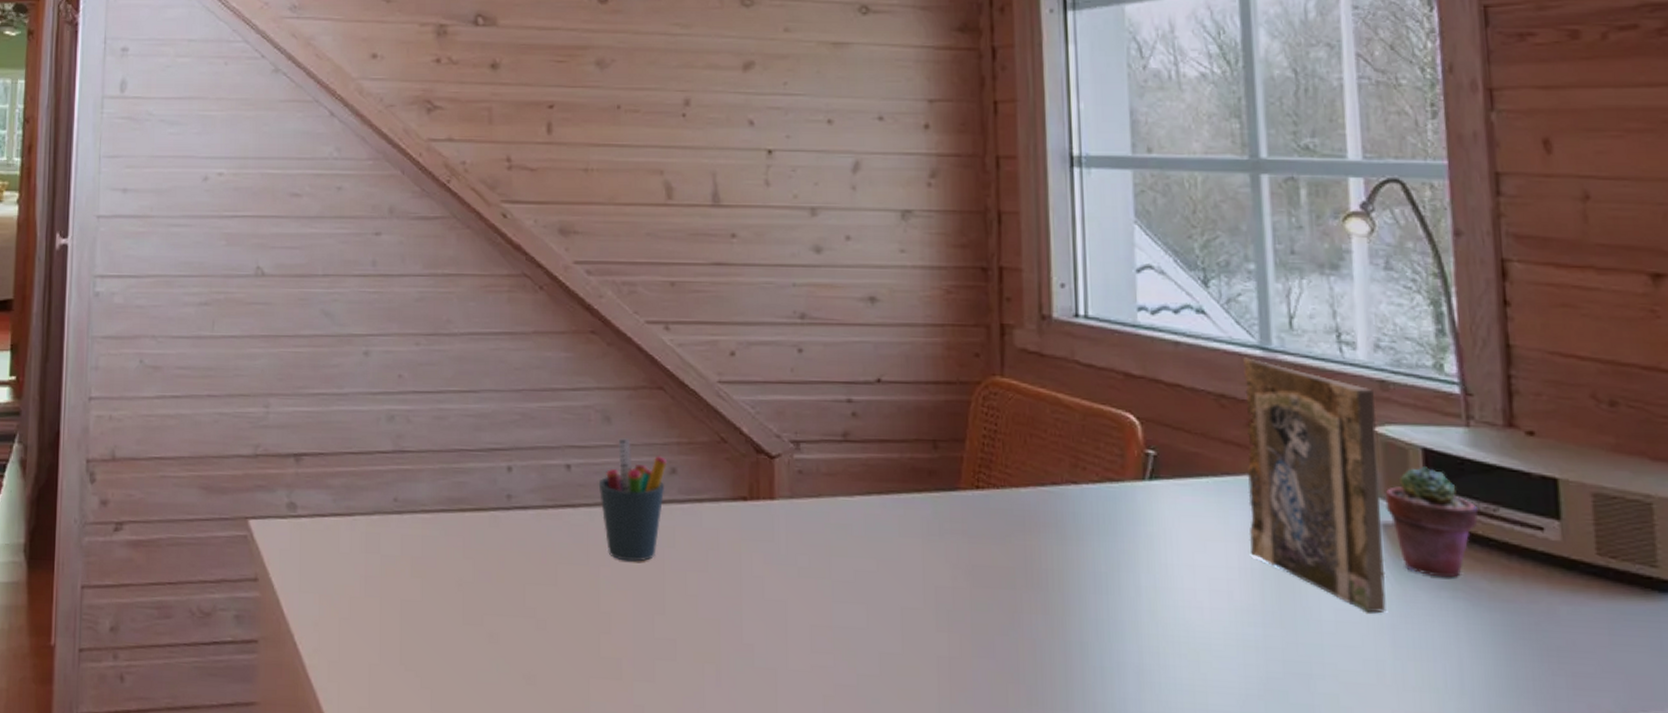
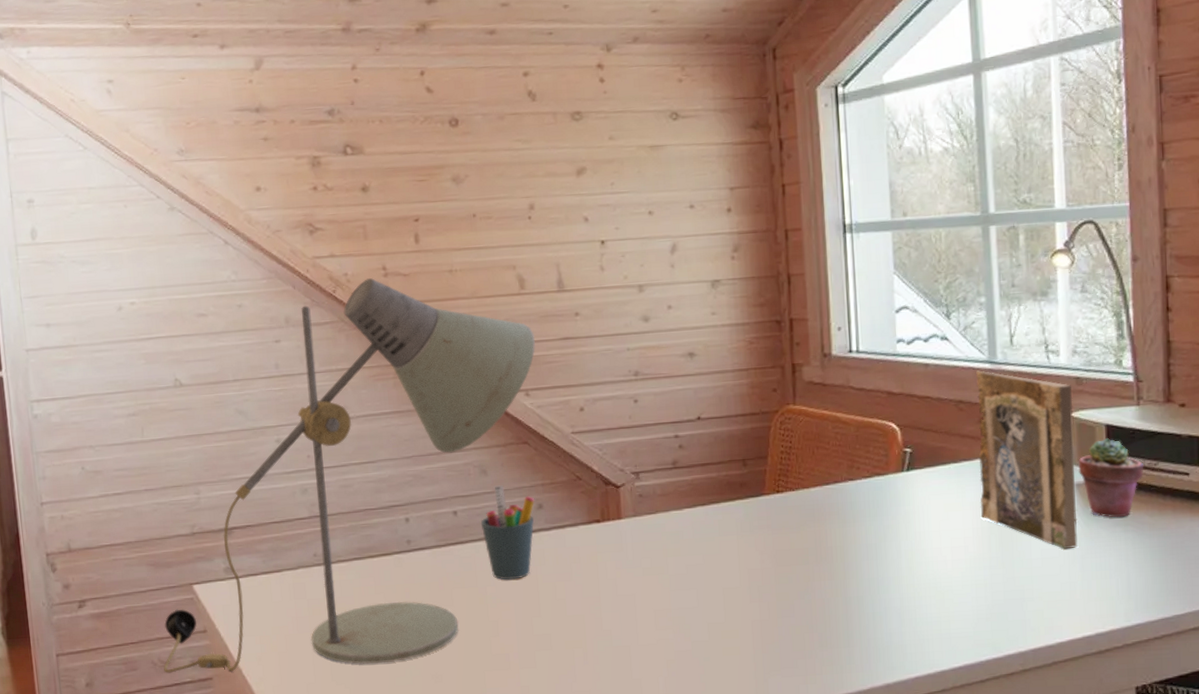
desk lamp: none [201,170,680,651] -> present [163,278,535,674]

